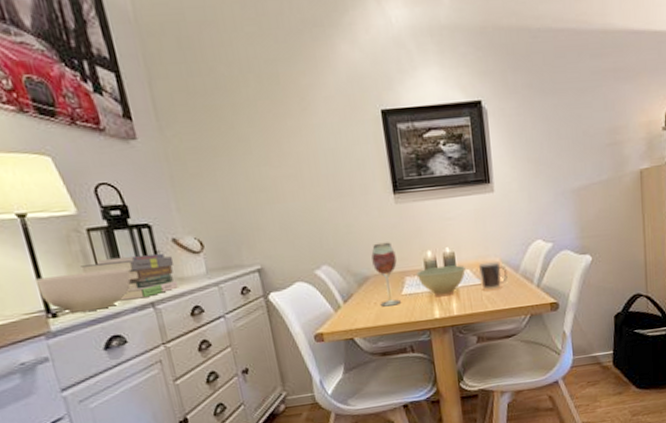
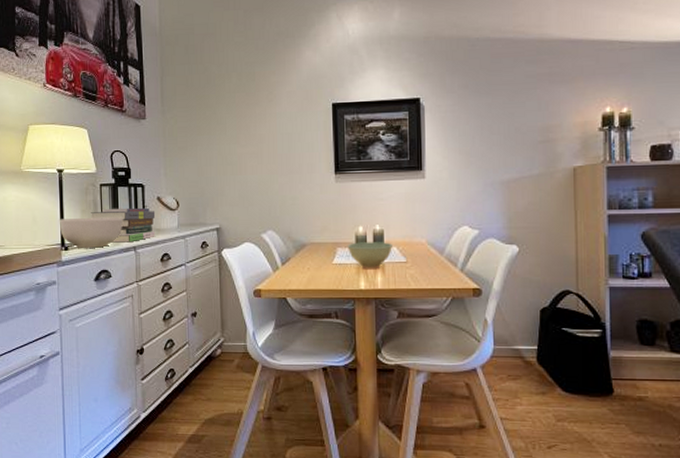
wineglass: present [371,242,401,307] -> none [310,215,331,273]
mug: present [478,262,508,291] -> none [404,243,432,270]

